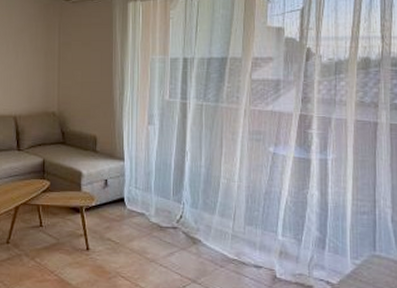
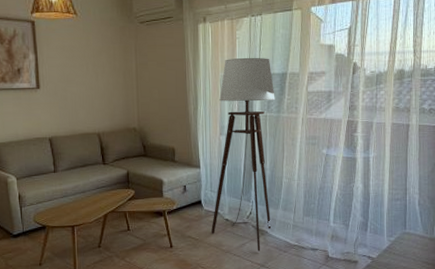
floor lamp: none [134,39,213,264] -> present [211,57,275,252]

